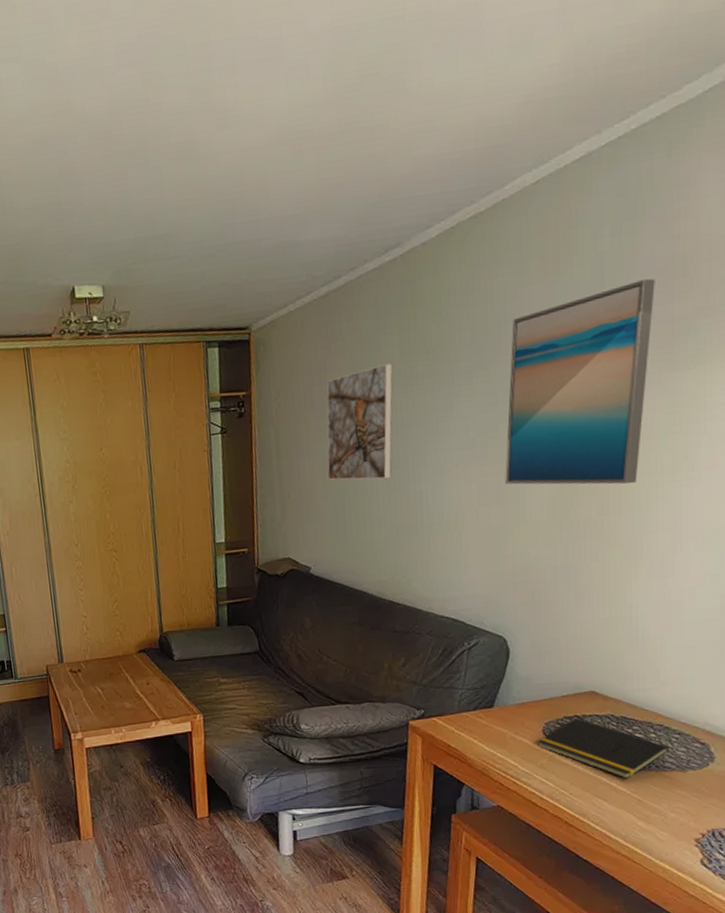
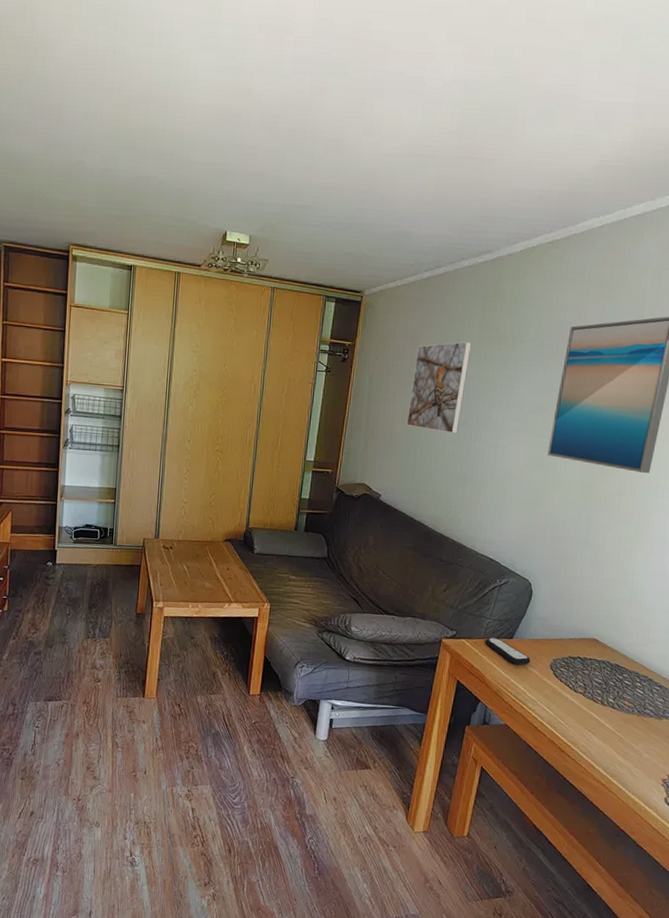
remote control: none [461,710,518,737] -> present [485,637,531,665]
notepad: present [537,717,670,780] -> none [544,659,651,719]

